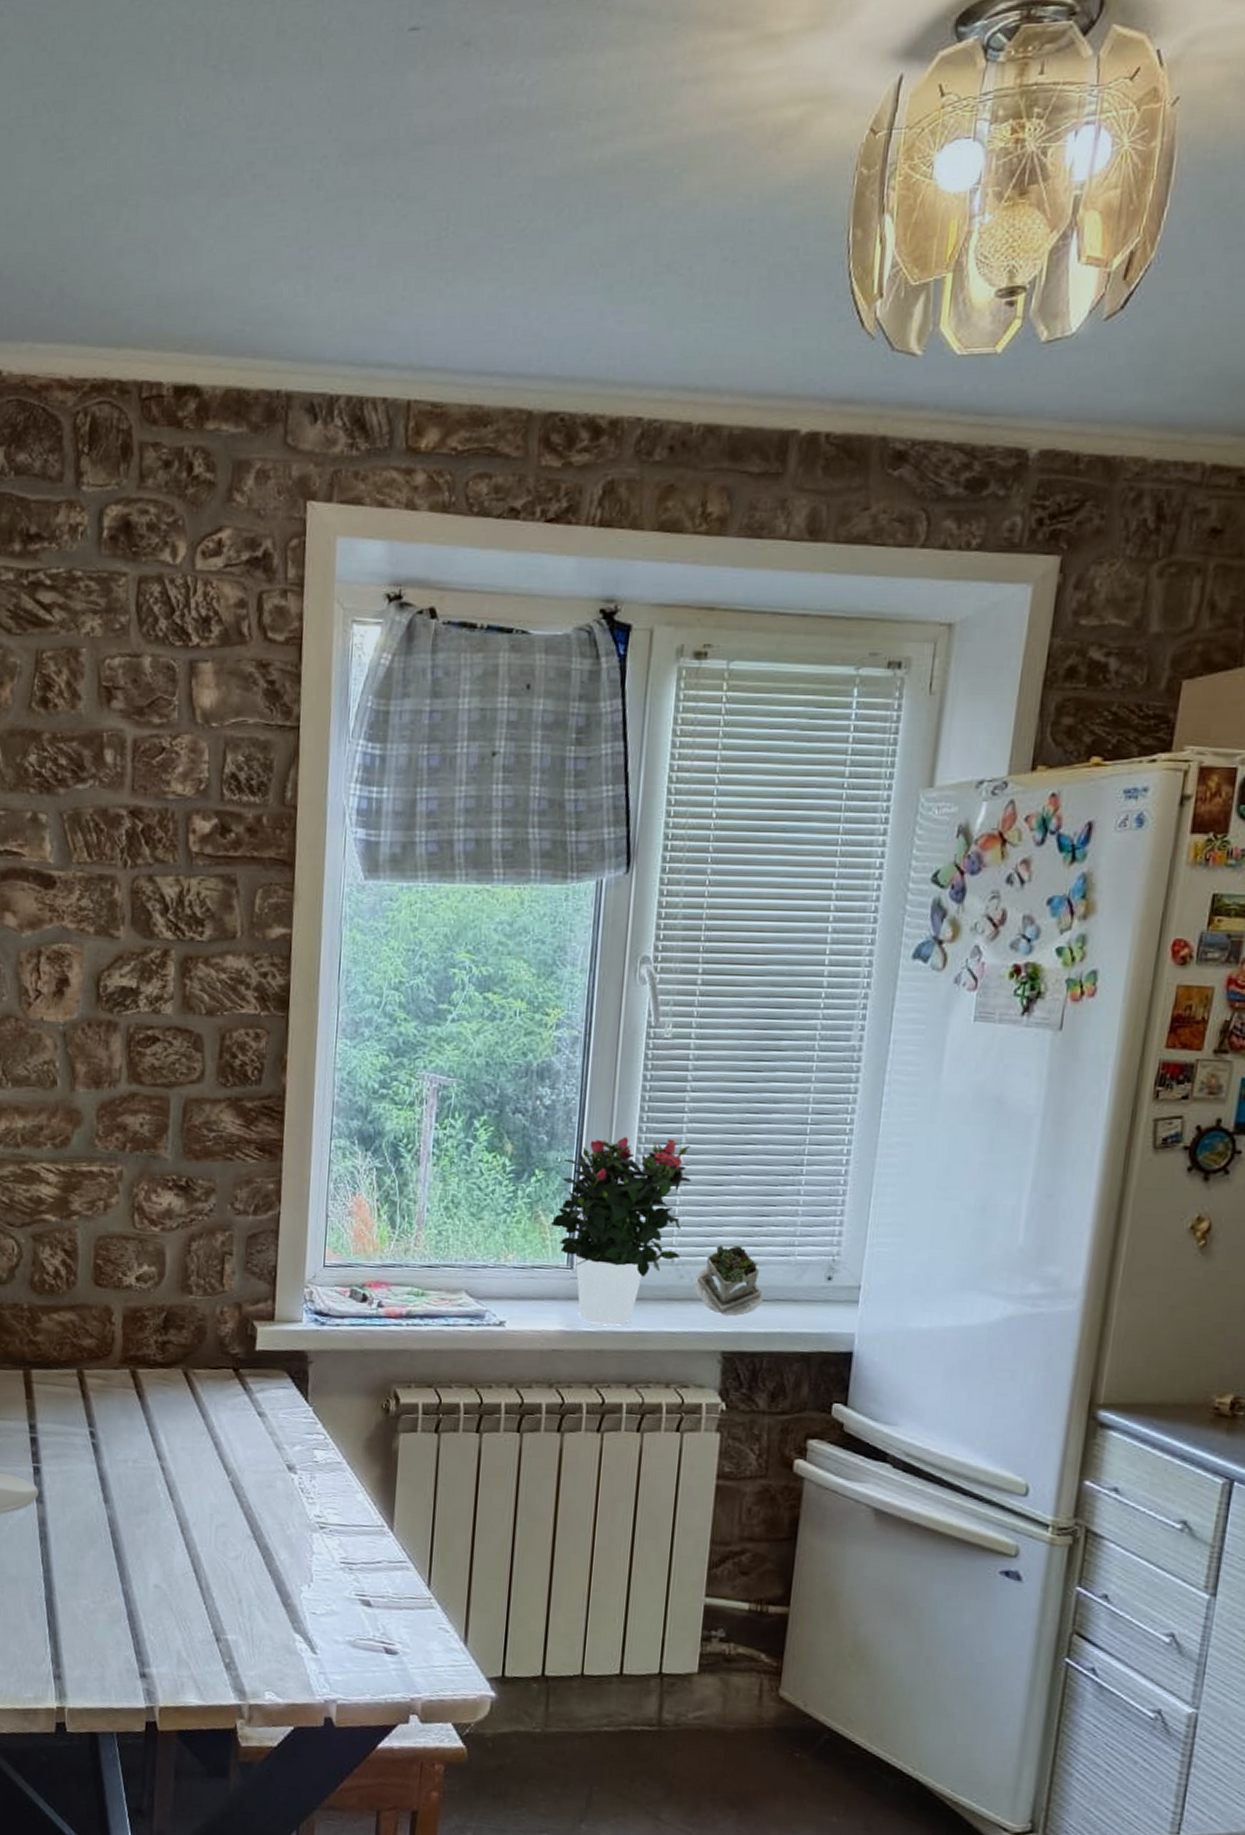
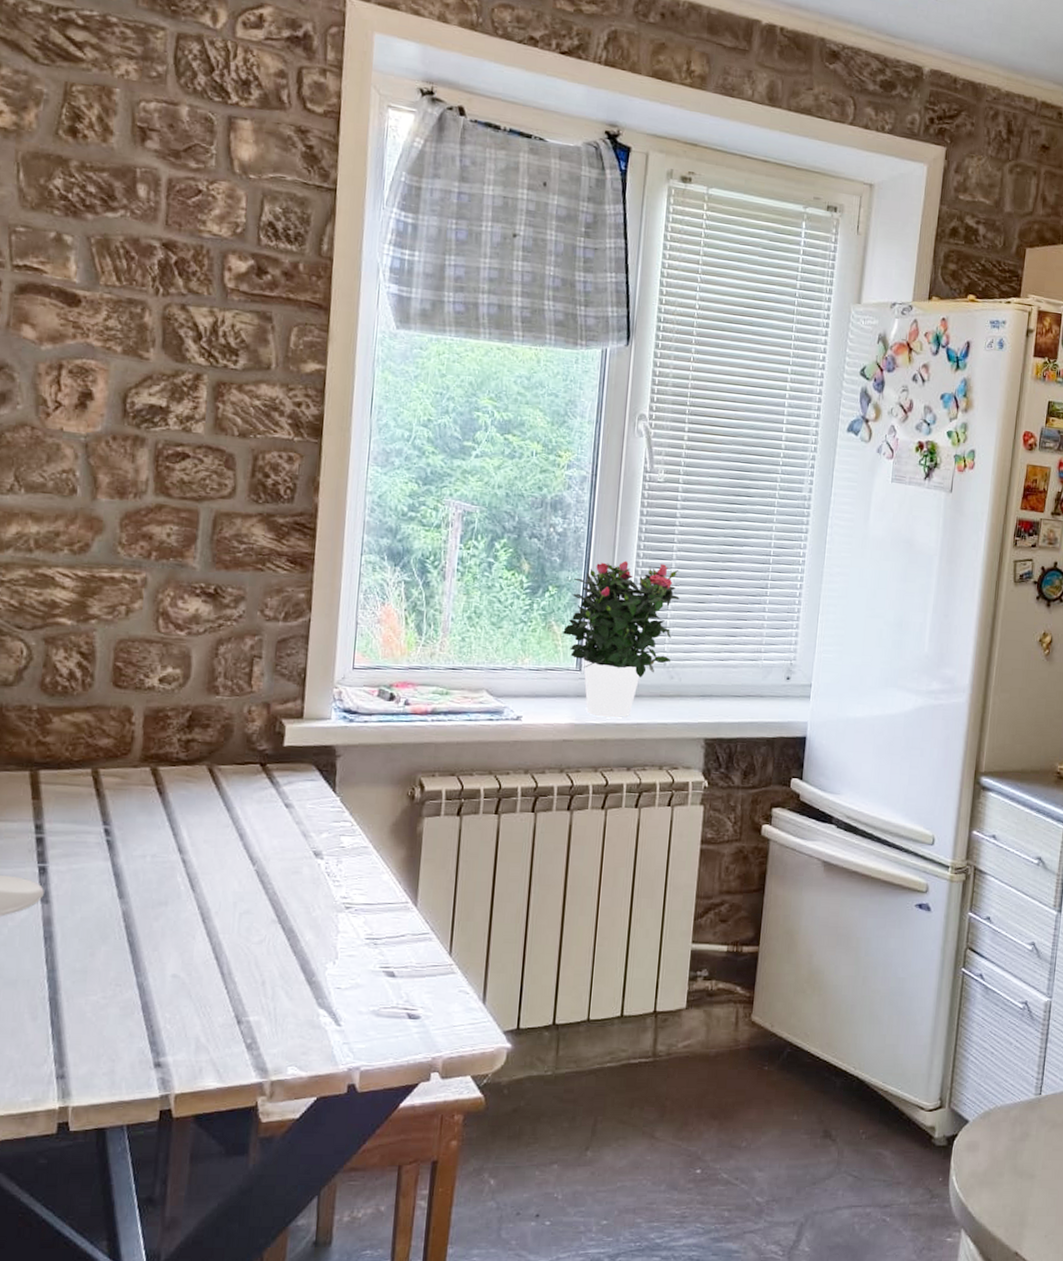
succulent plant: present [694,1244,763,1317] -> none [682,651,737,710]

